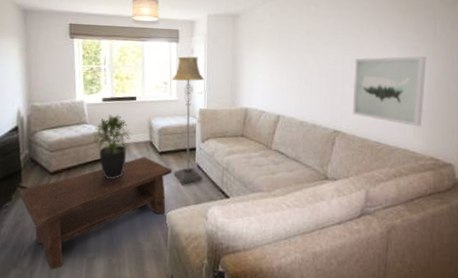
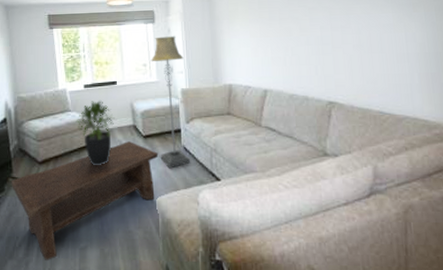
wall art: present [352,56,427,127] -> none [345,13,432,92]

